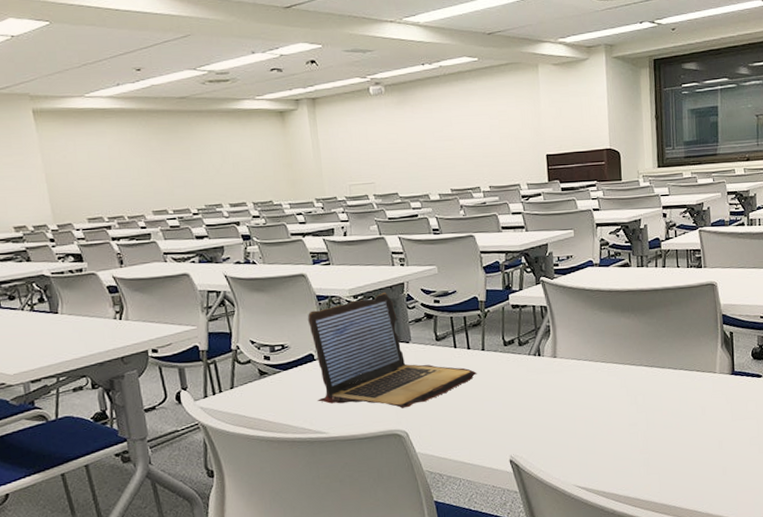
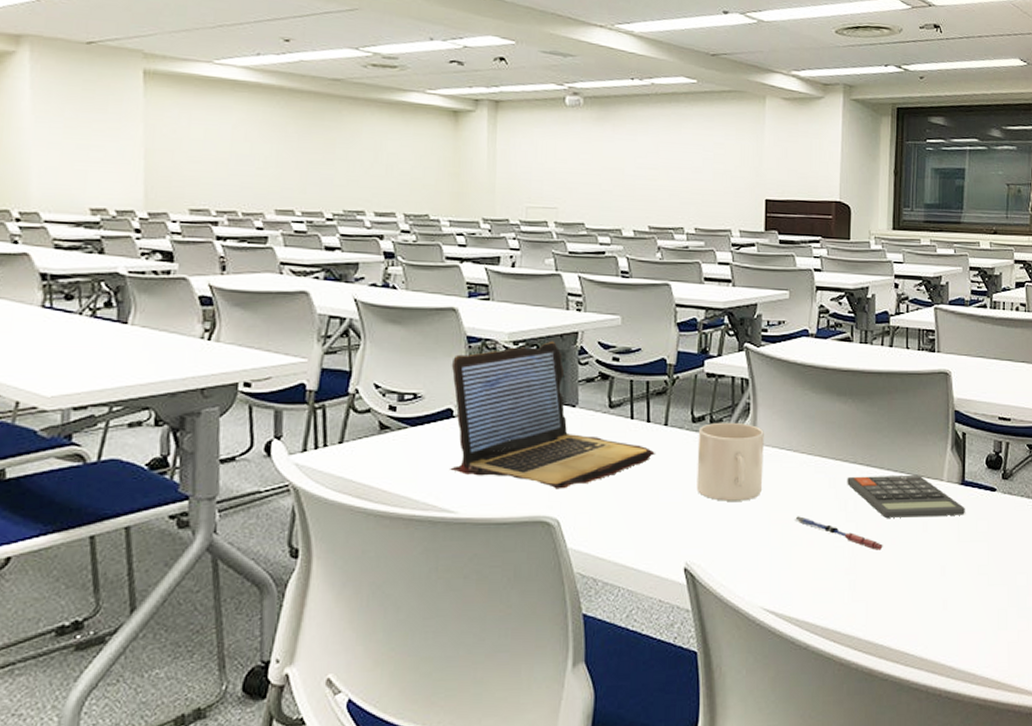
mug: none [509,342,566,406] -> present [696,422,764,501]
pen: none [595,412,669,434] -> present [795,516,883,550]
calculator: none [635,370,736,407] -> present [847,476,965,518]

